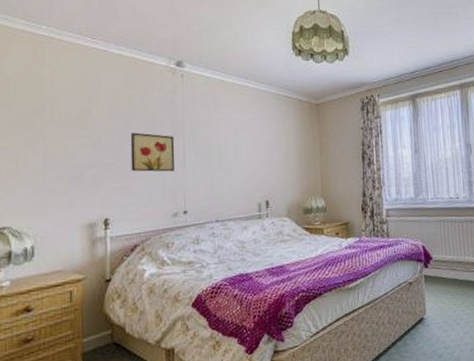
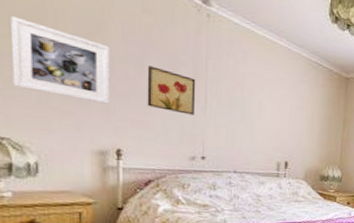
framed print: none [15,114,99,178] -> present [11,16,111,105]

